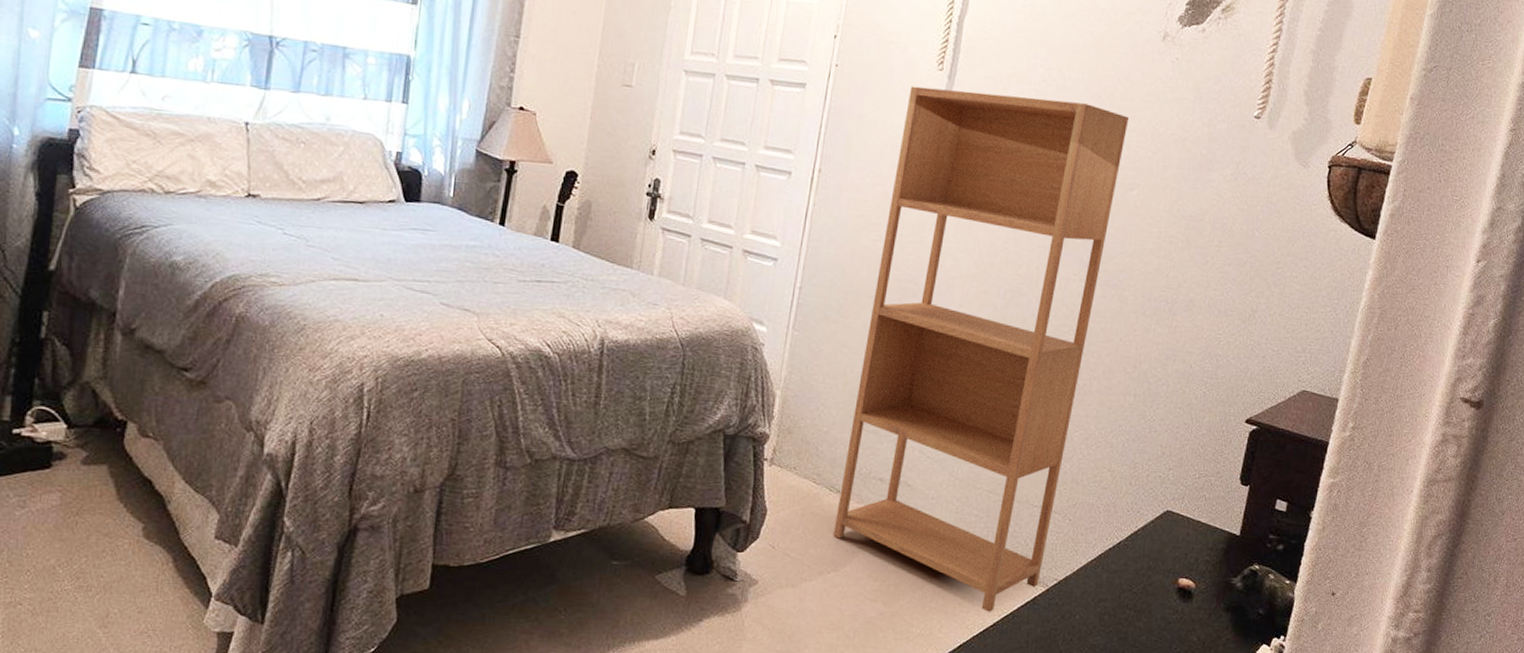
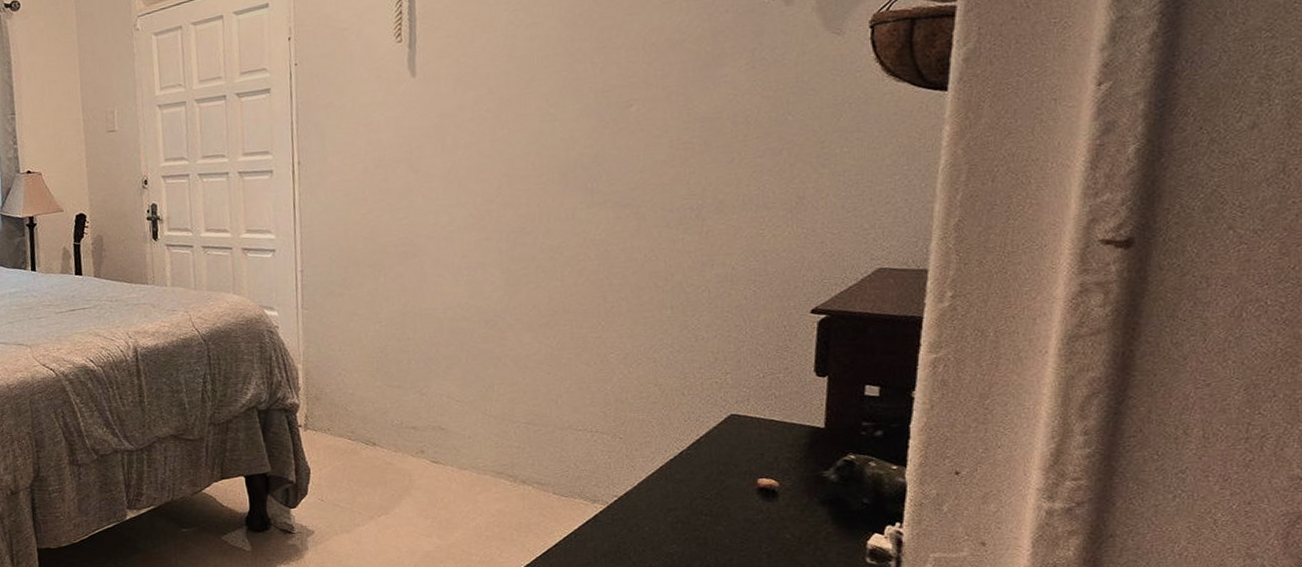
bookcase: present [833,86,1128,612] -> none [372,33,613,534]

